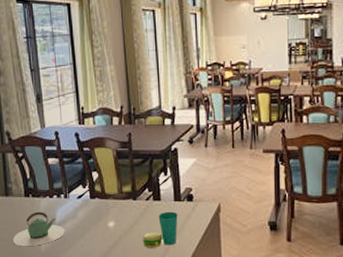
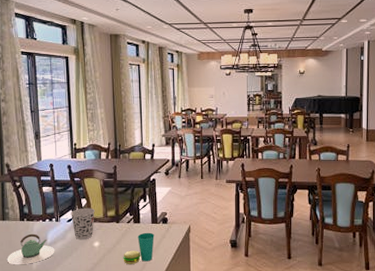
cup: none [81,182,108,219] -> present [71,208,95,239]

